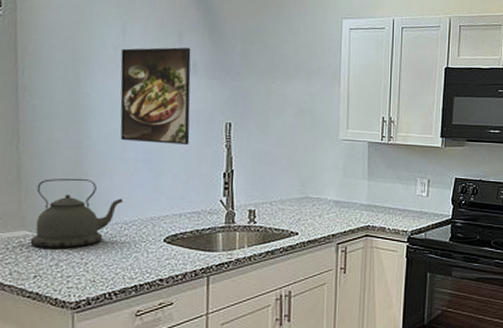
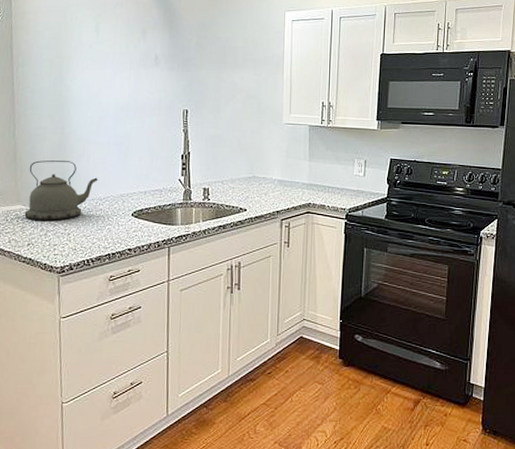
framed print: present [120,47,191,146] -> none [95,42,154,131]

